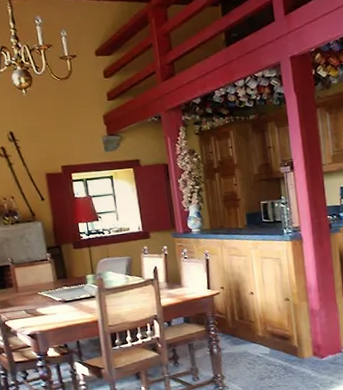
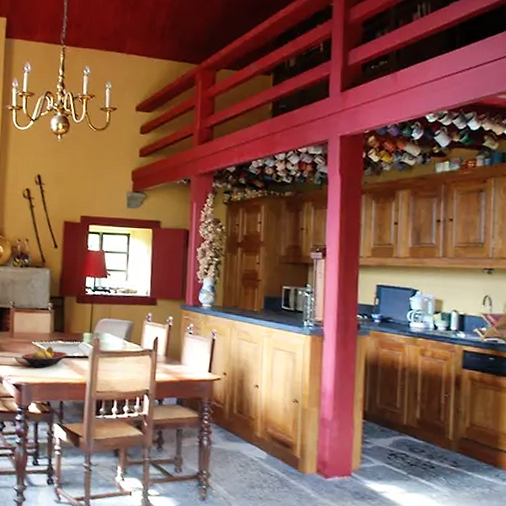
fruit bowl: none [30,293,75,316] -> present [21,346,67,368]

